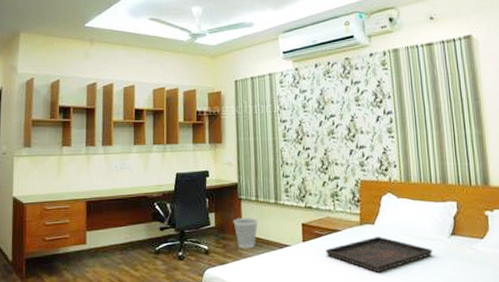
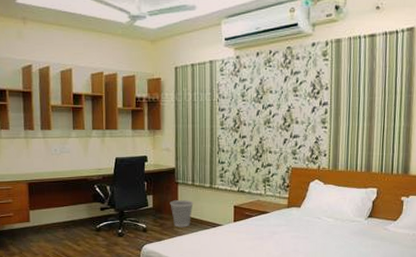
serving tray: present [325,236,433,273] -> none [254,217,351,249]

